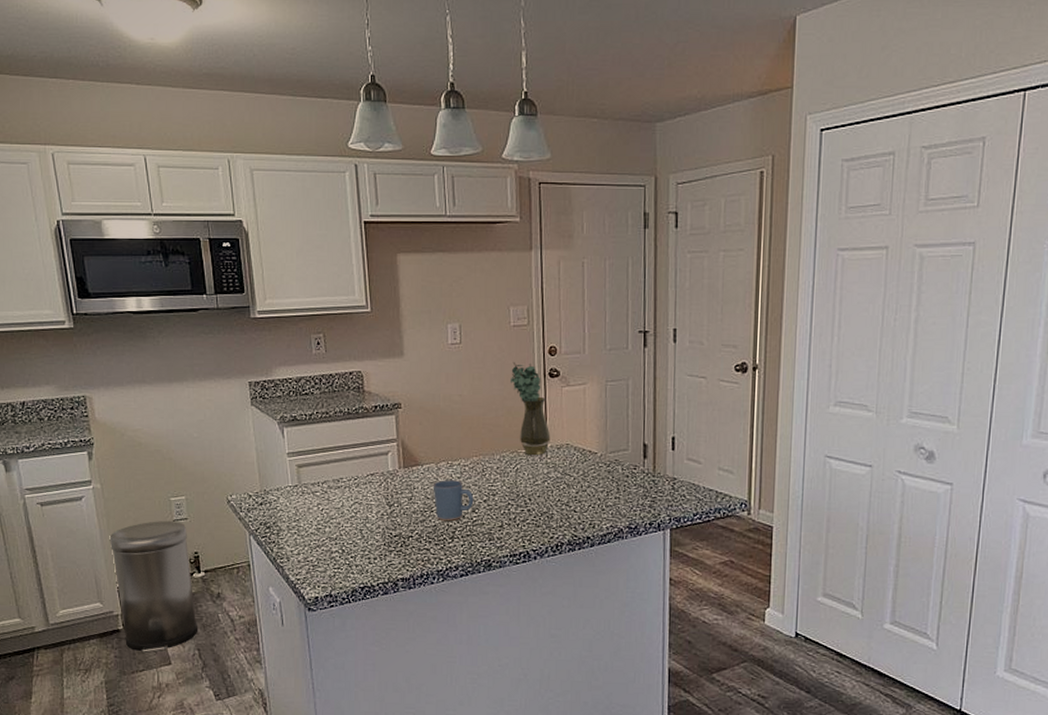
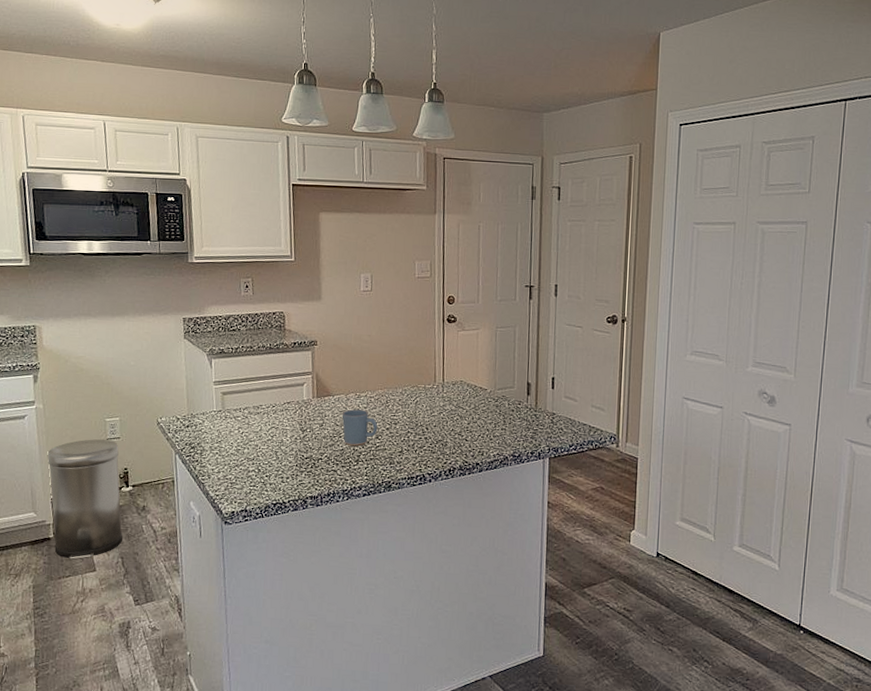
vase: present [511,362,551,455] -> none [414,308,447,390]

